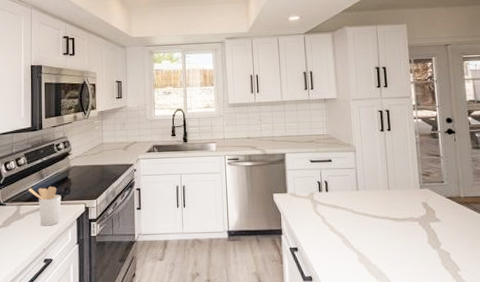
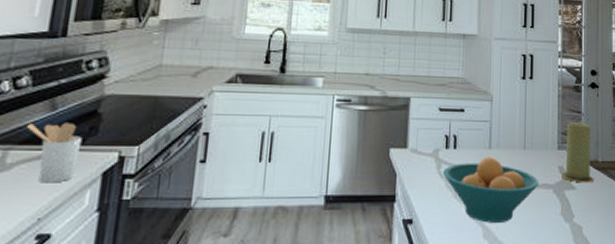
fruit bowl: none [319,197,404,250] -> present [443,157,538,223]
candle: none [426,164,459,216] -> present [562,122,595,183]

